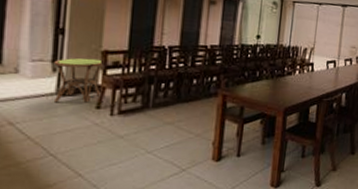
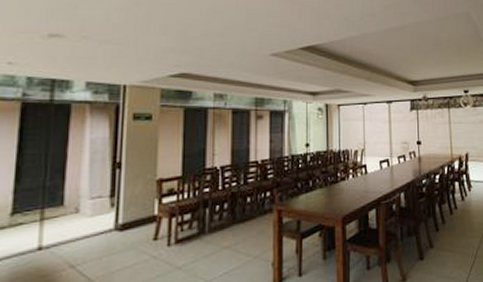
side table: present [53,57,103,103] -> none [112,188,158,239]

